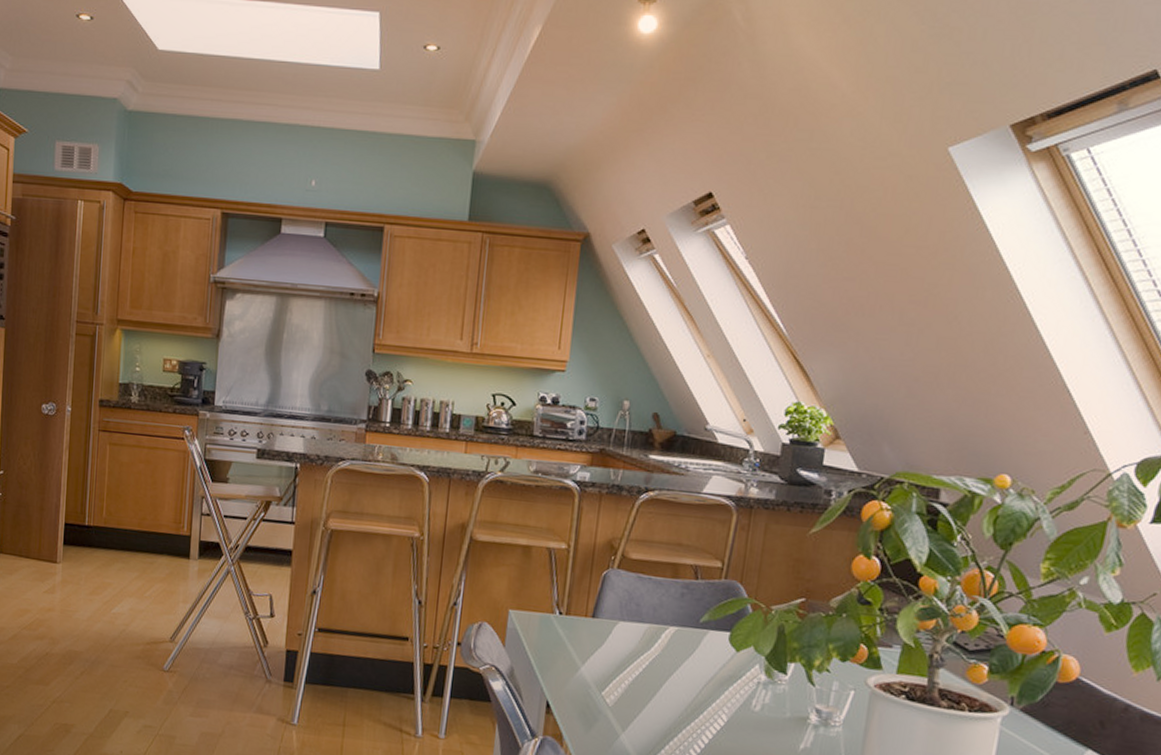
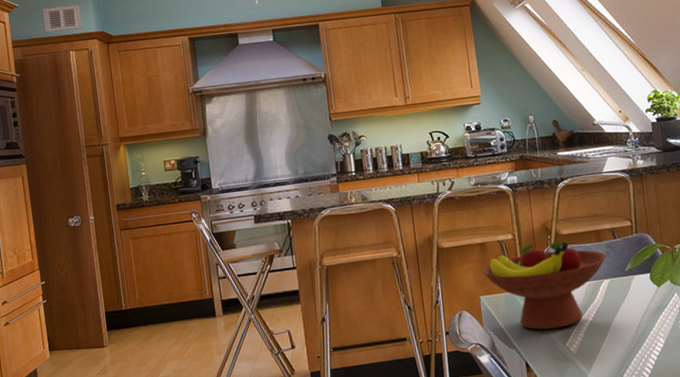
fruit bowl: none [518,560,681,672] -> present [482,241,607,330]

